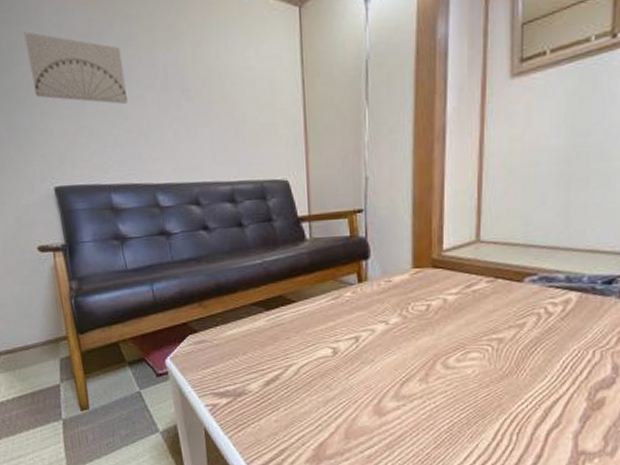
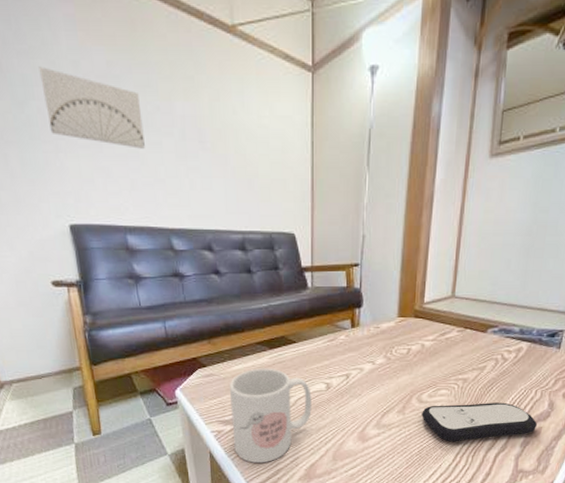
mug: none [223,332,317,441] -> present [229,368,312,463]
remote control: none [449,366,600,417] -> present [422,402,538,442]

